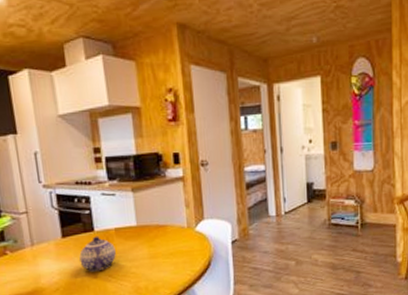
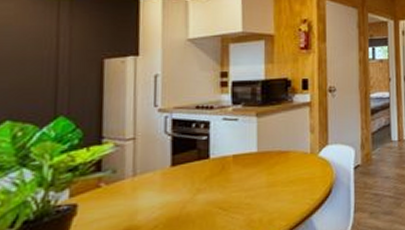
teapot: present [79,236,116,272] -> none [188,163,231,205]

